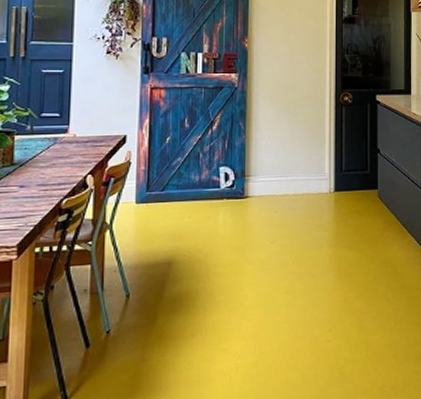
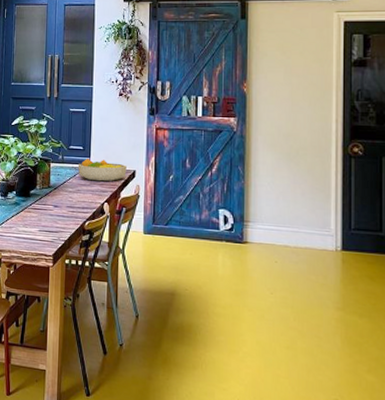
fruit bowl: none [52,126,115,152] -> present [78,158,127,182]

